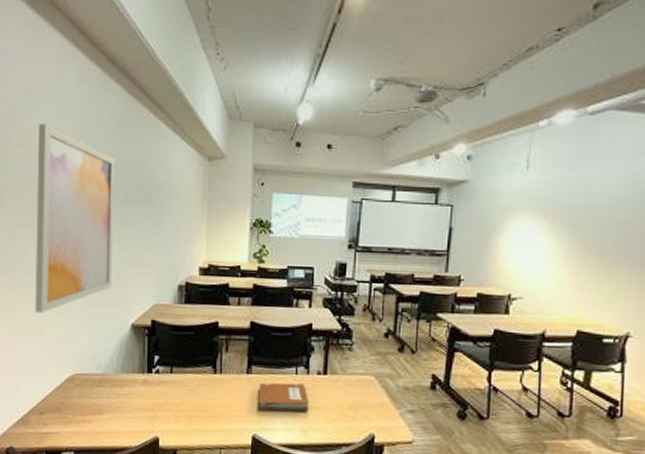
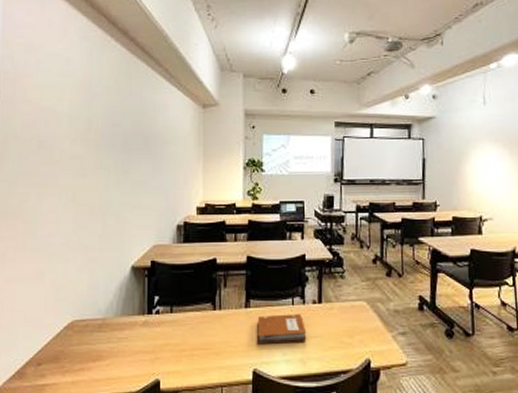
wall art: present [35,123,115,313] -> none [35,79,115,261]

